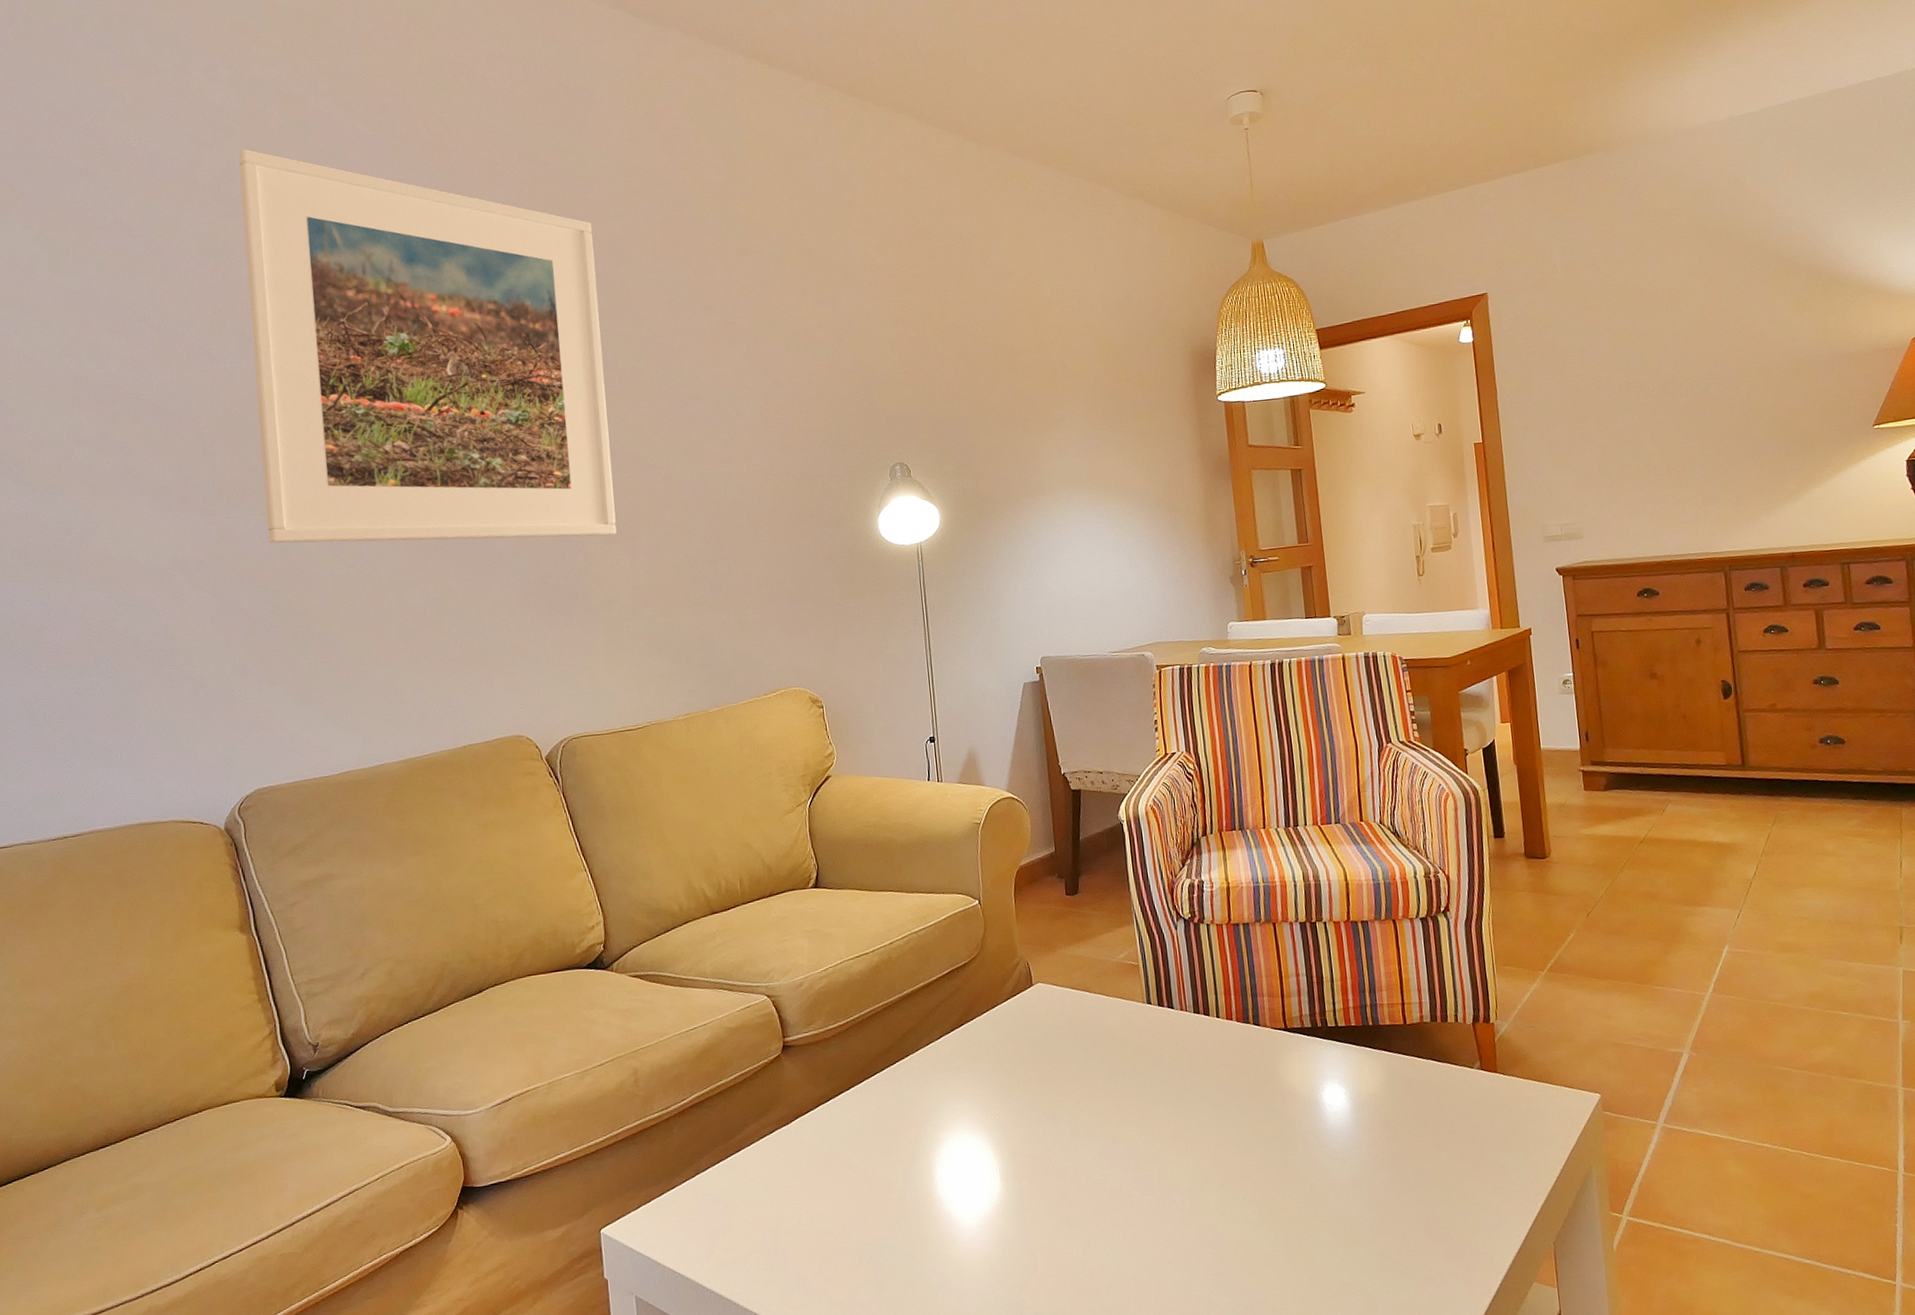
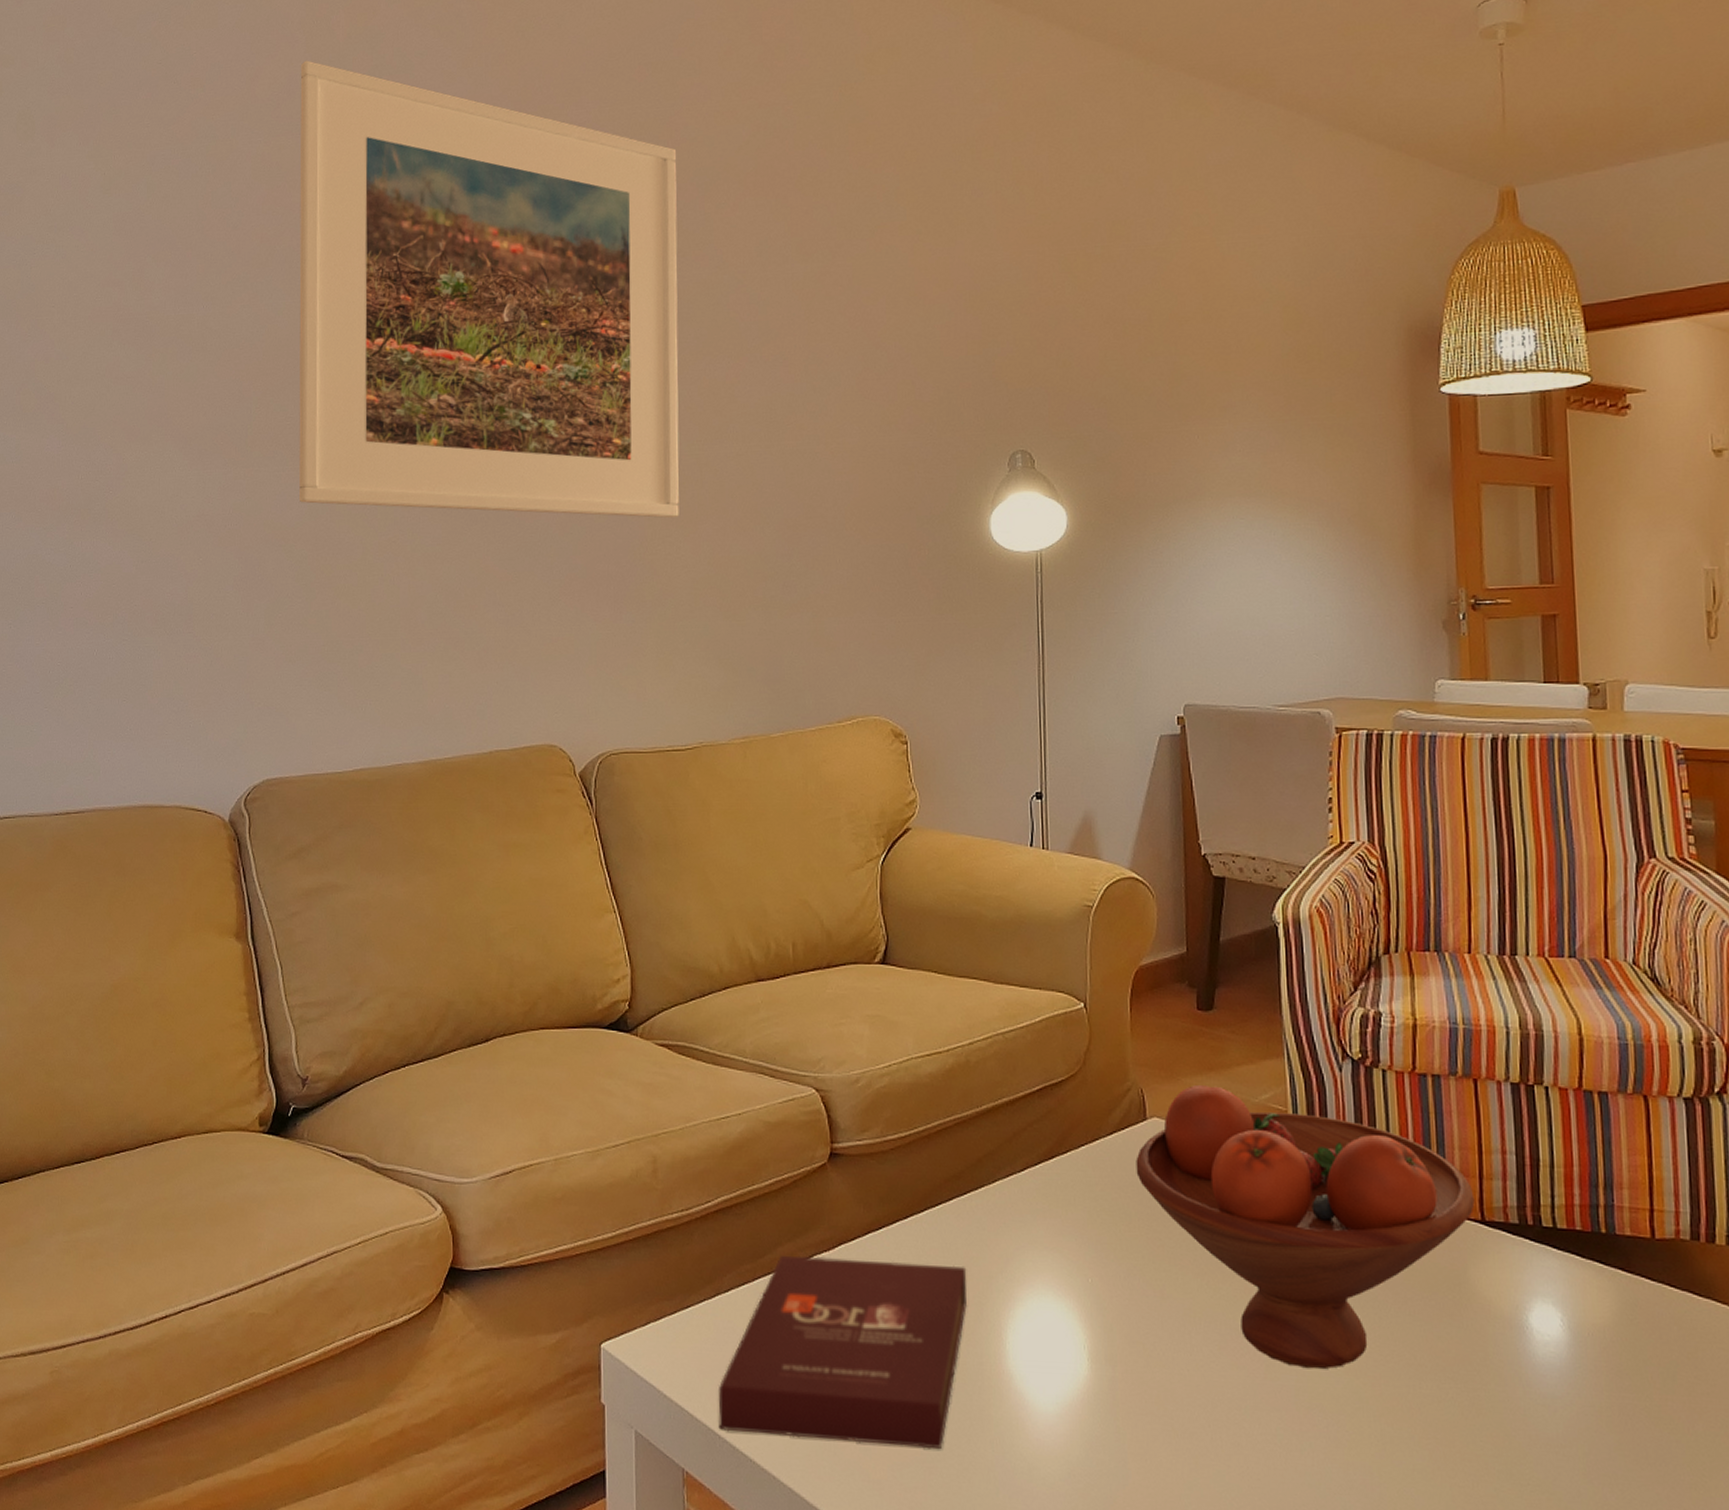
book: none [704,1120,902,1284] -> present [718,1255,967,1449]
fruit bowl: none [1026,952,1279,1160] -> present [1136,1085,1475,1369]

